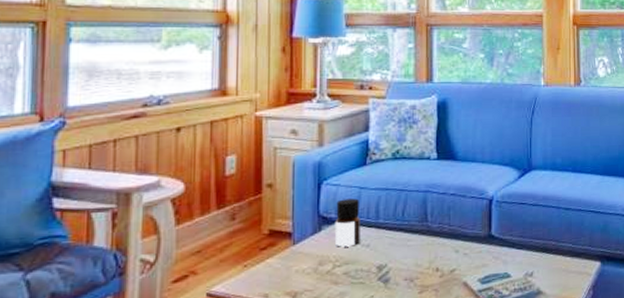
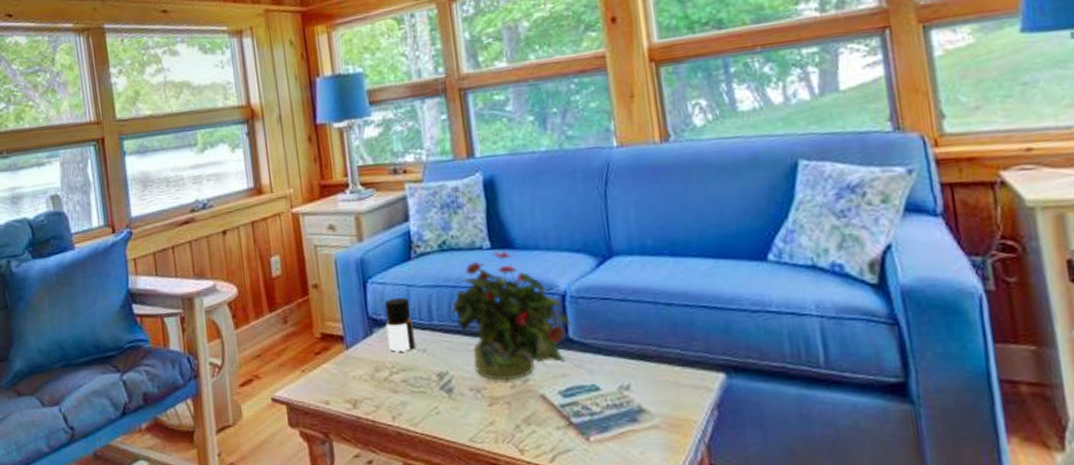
potted plant: none [397,161,495,272] -> present [451,250,572,382]

